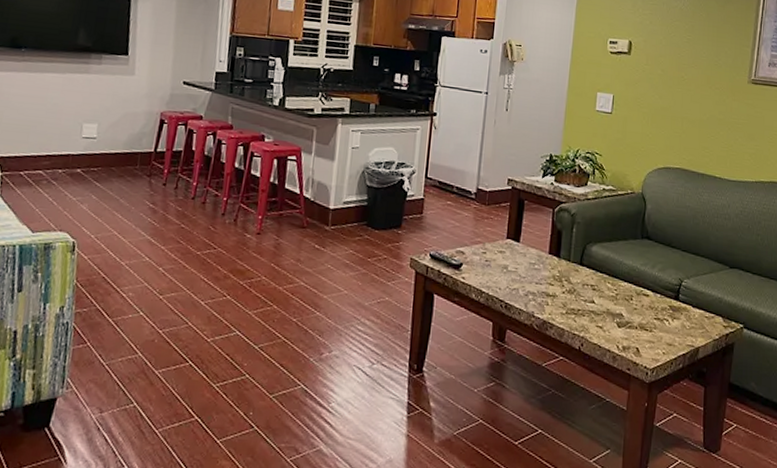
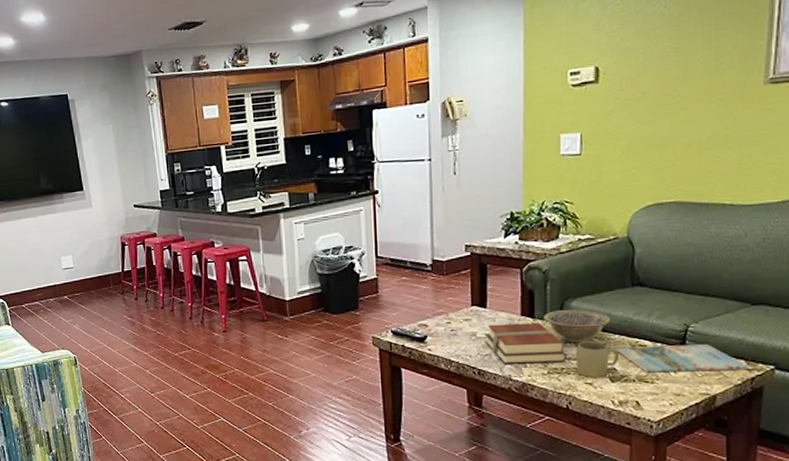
books: none [514,259,583,304] -> present [484,322,566,364]
decorative bowl: none [568,253,623,287] -> present [544,310,611,343]
mug: none [590,285,627,321] -> present [575,341,620,377]
magazine: none [624,294,725,326] -> present [615,344,749,373]

